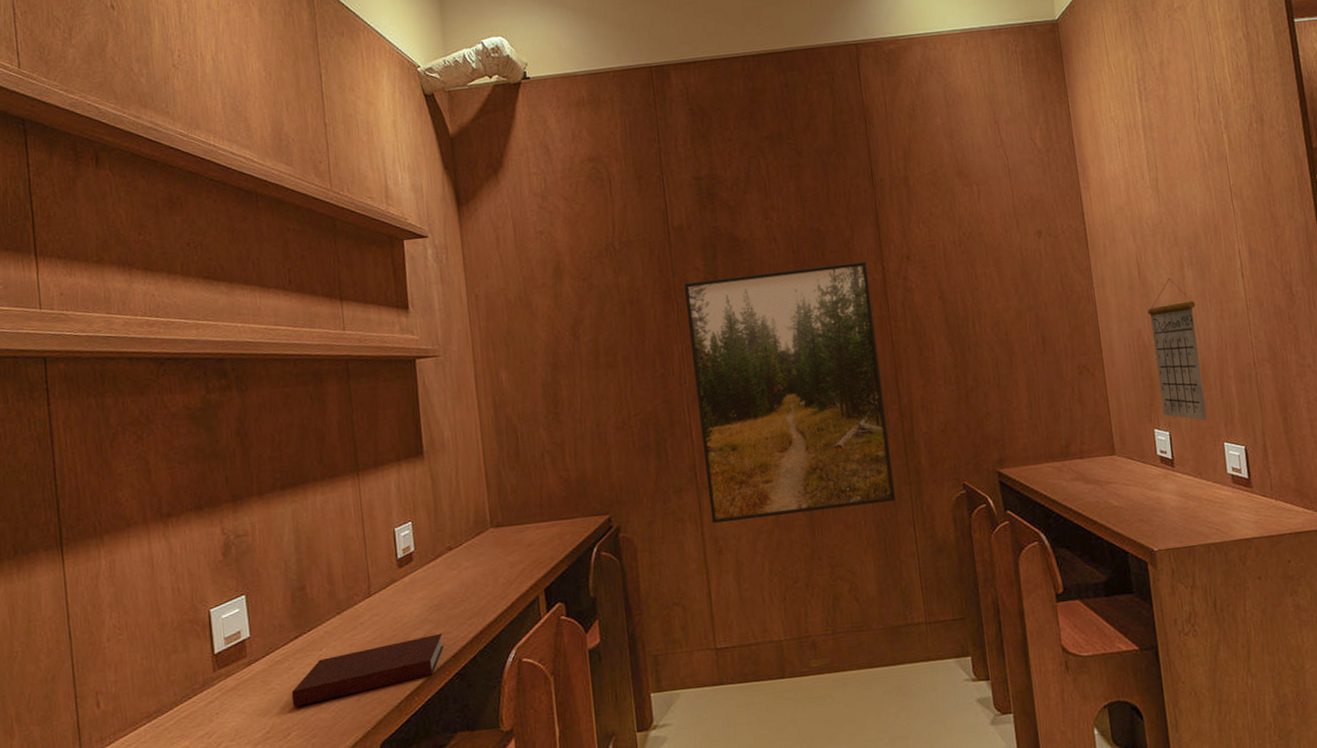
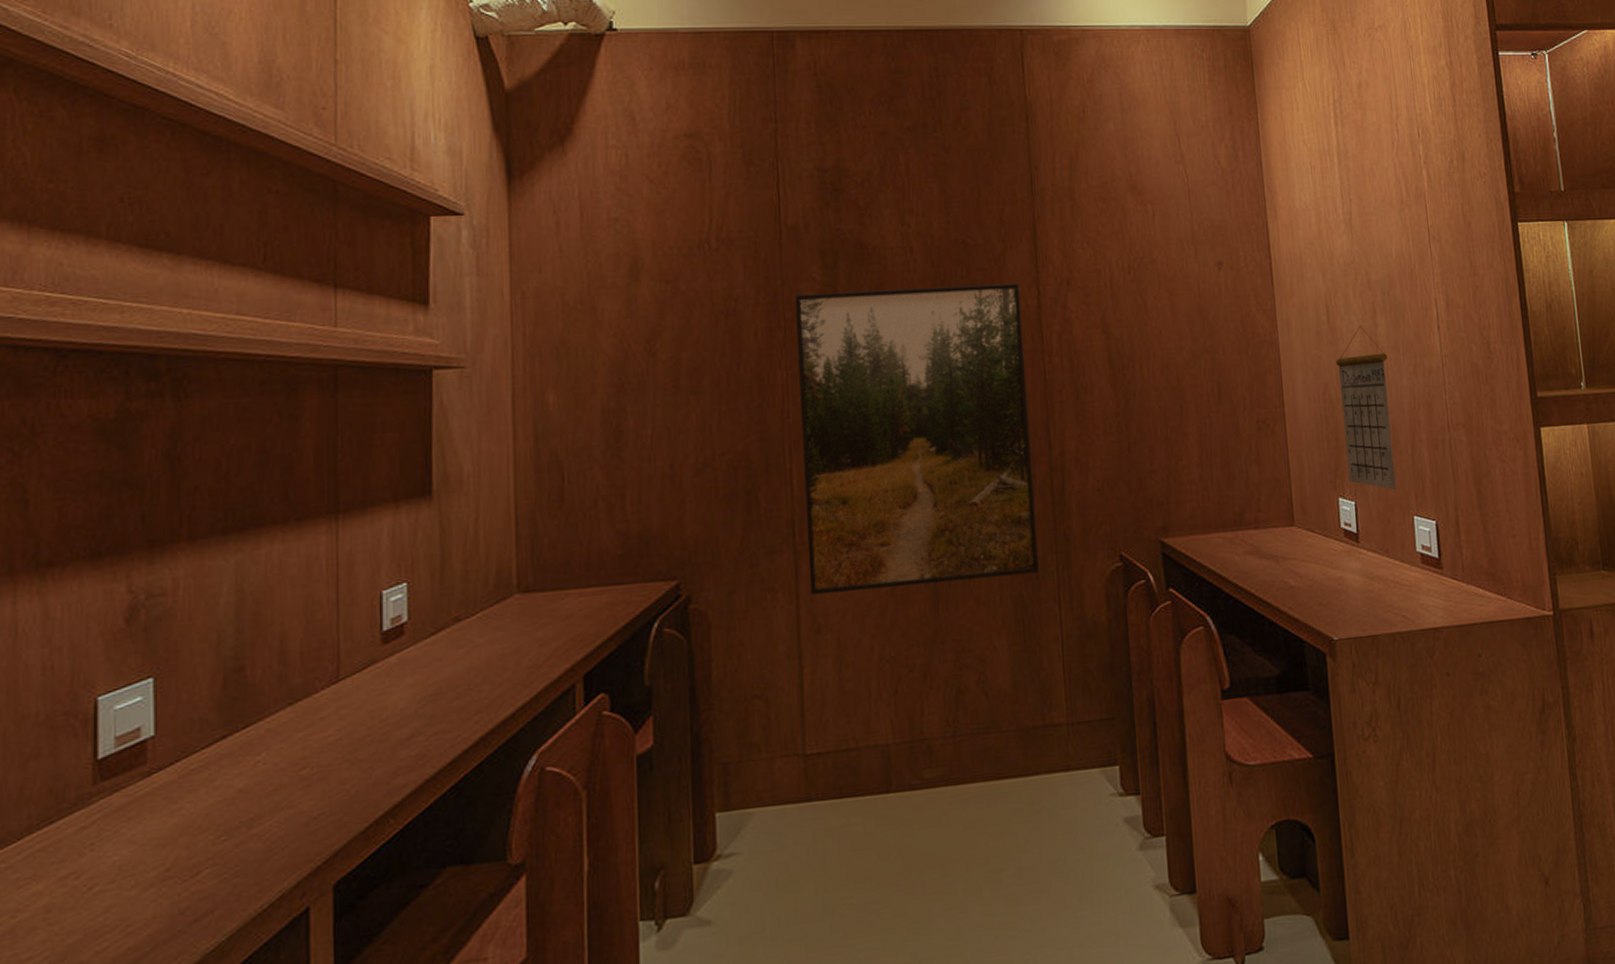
notebook: present [291,633,443,707] -> none [208,732,436,834]

